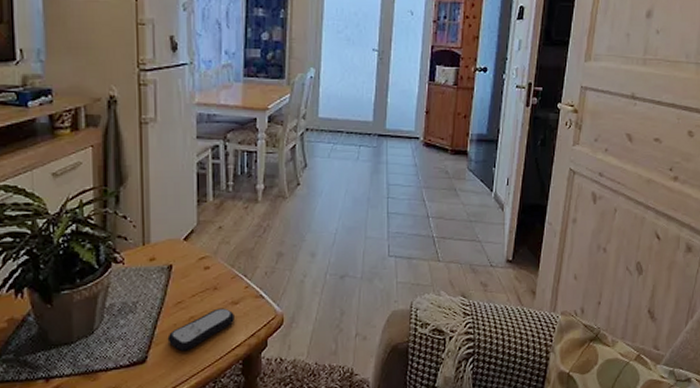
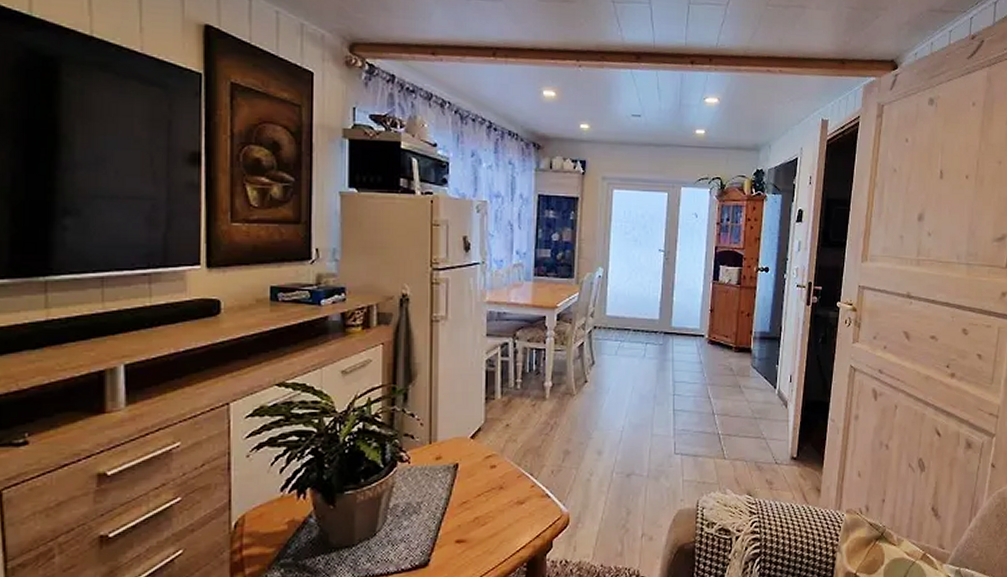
remote control: present [167,308,234,352] -> none [451,508,520,554]

